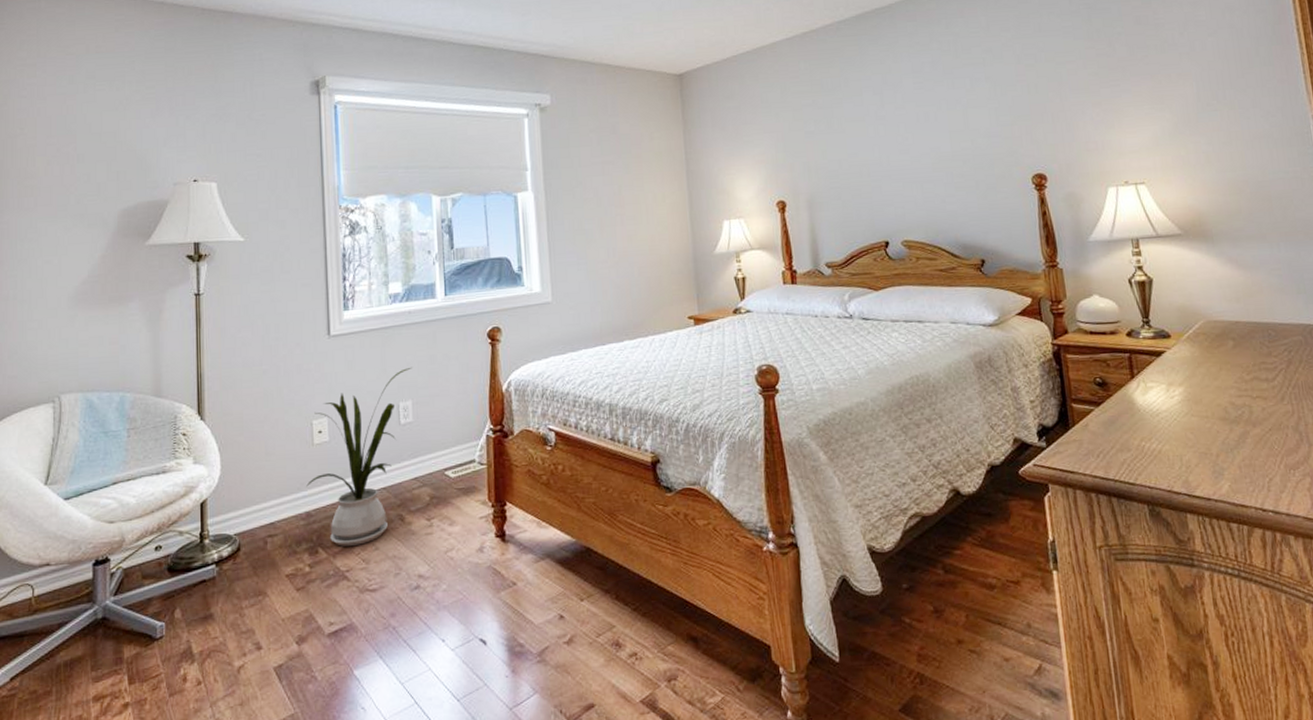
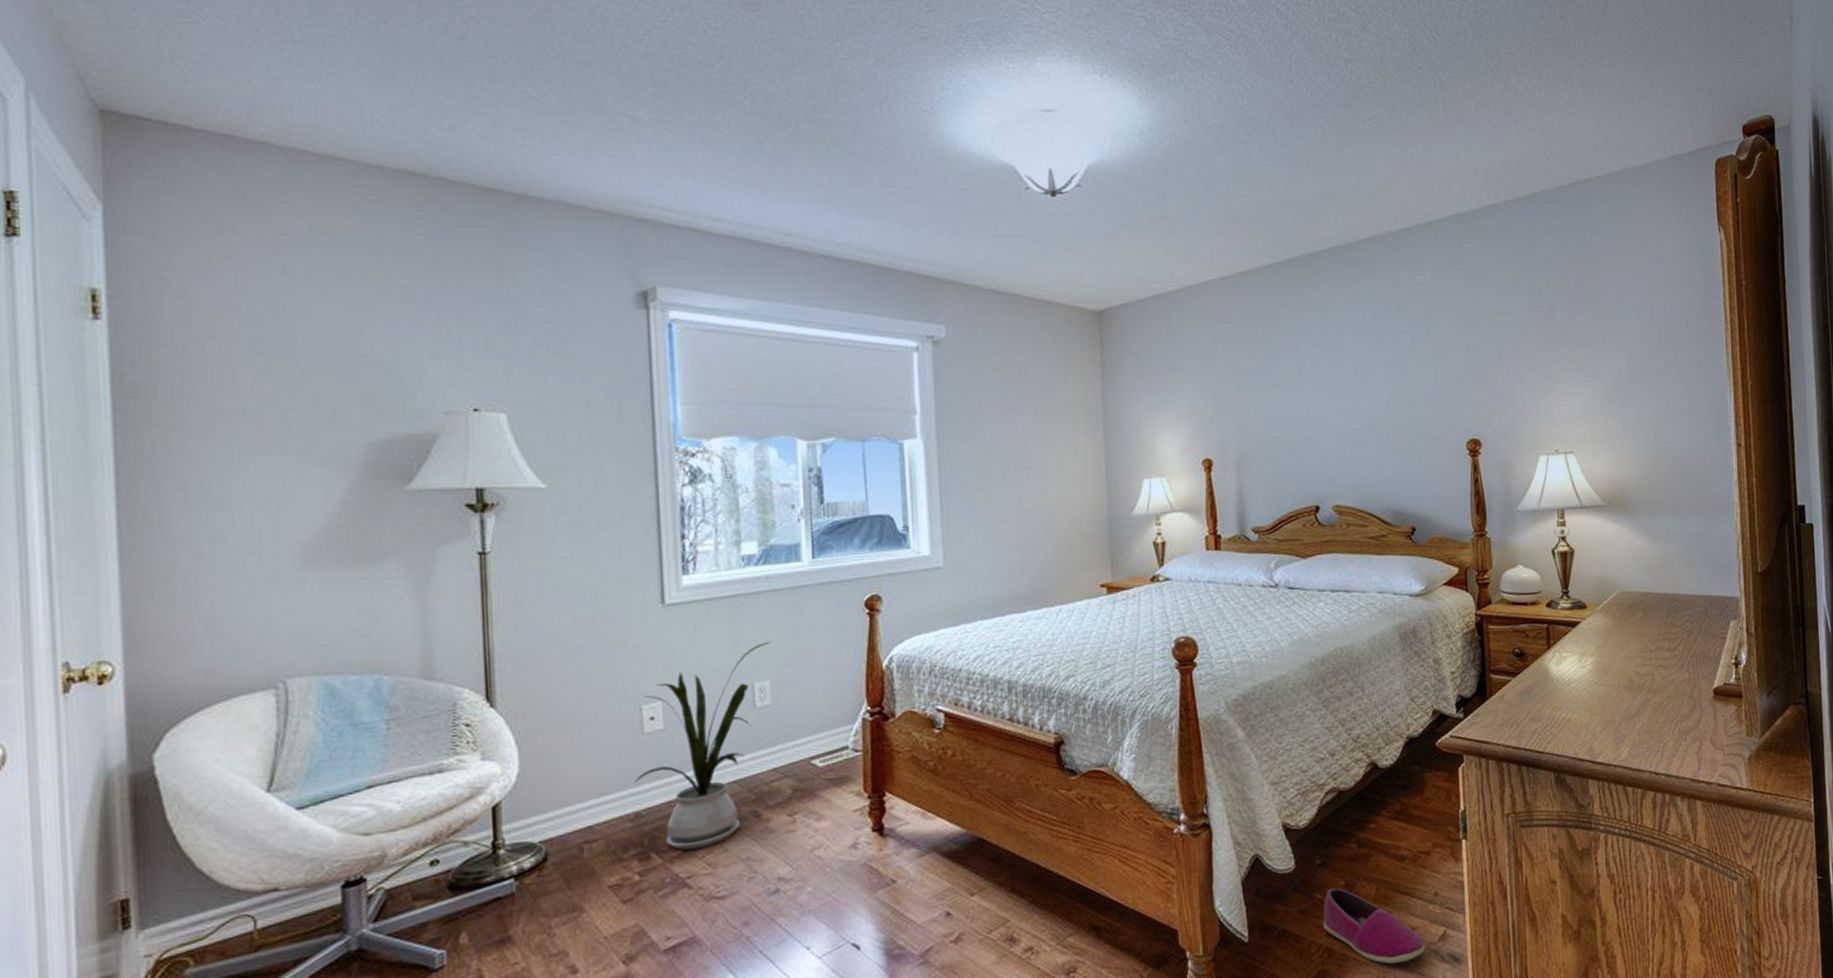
slipper: none [912,613,1021,695] -> present [1323,887,1426,964]

